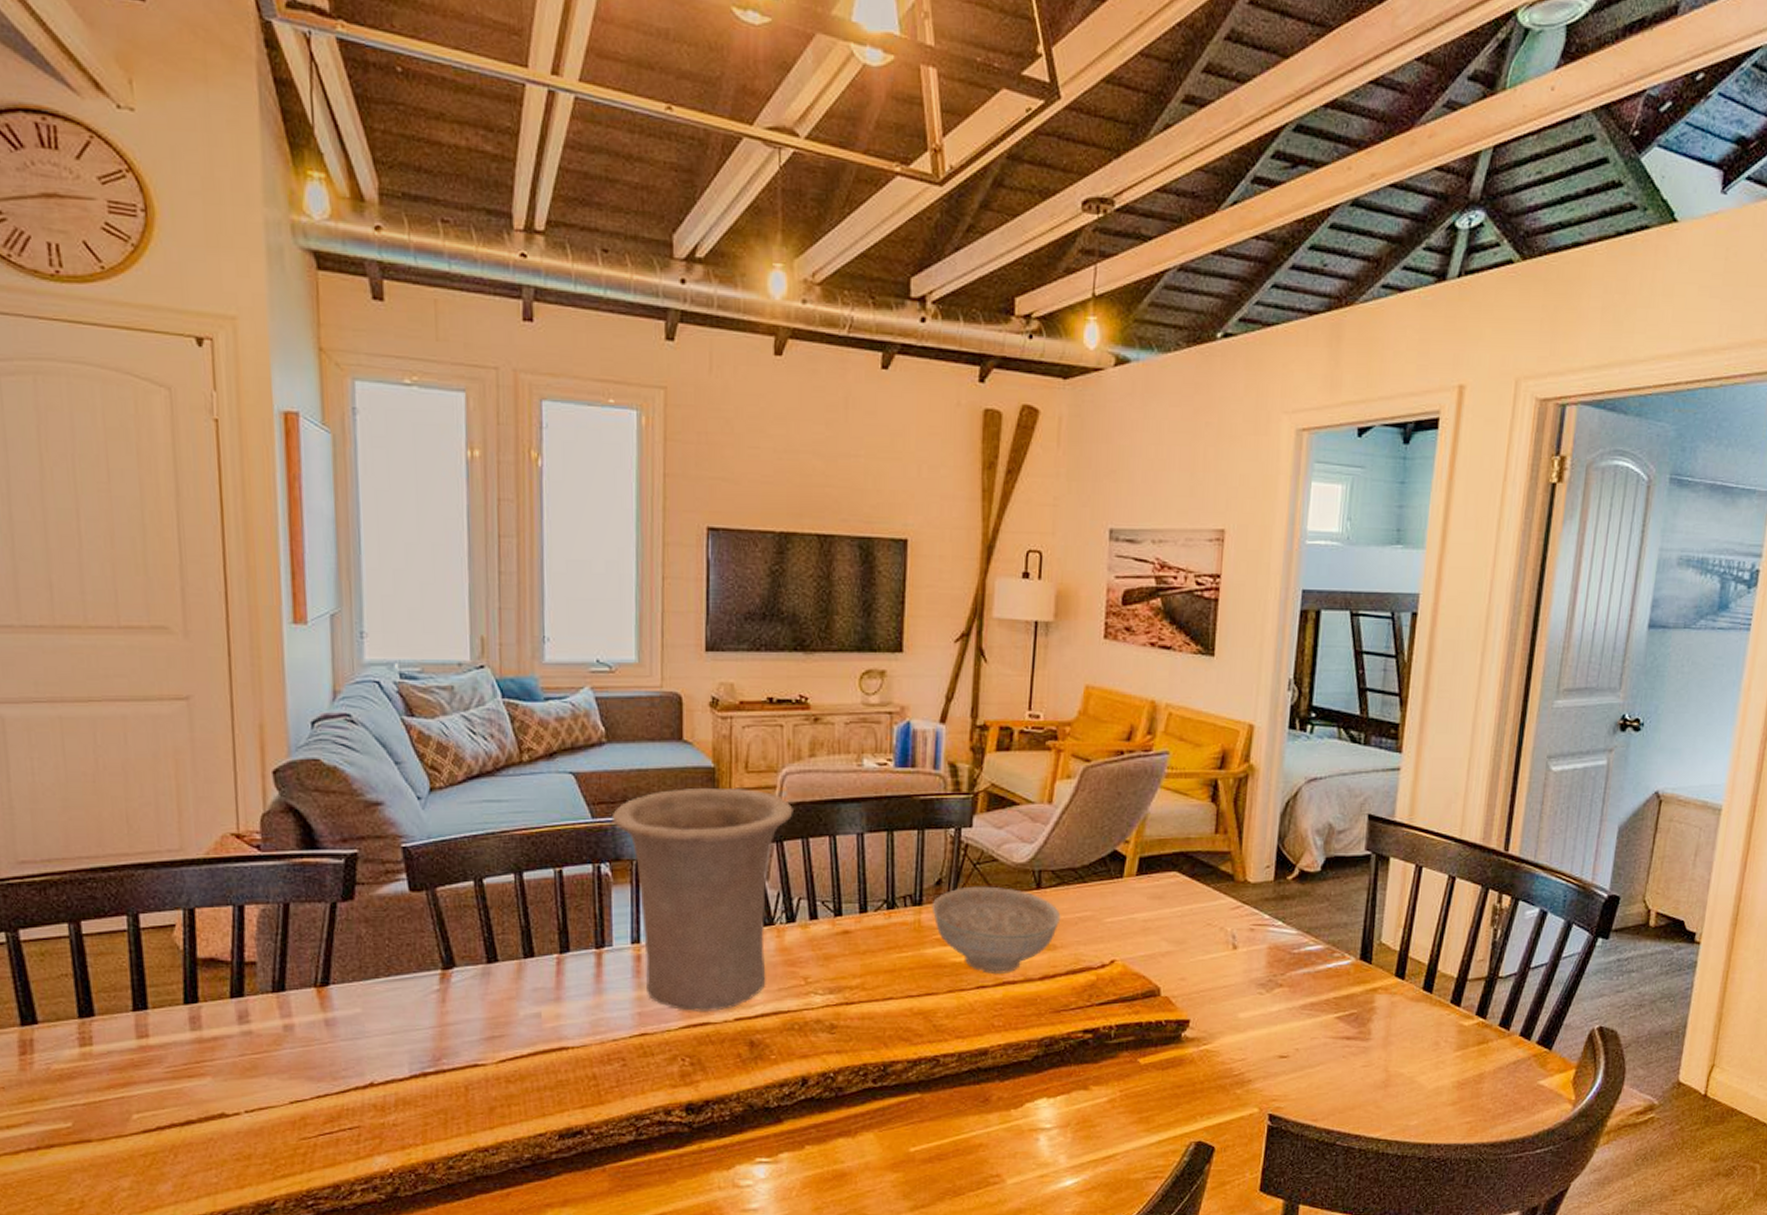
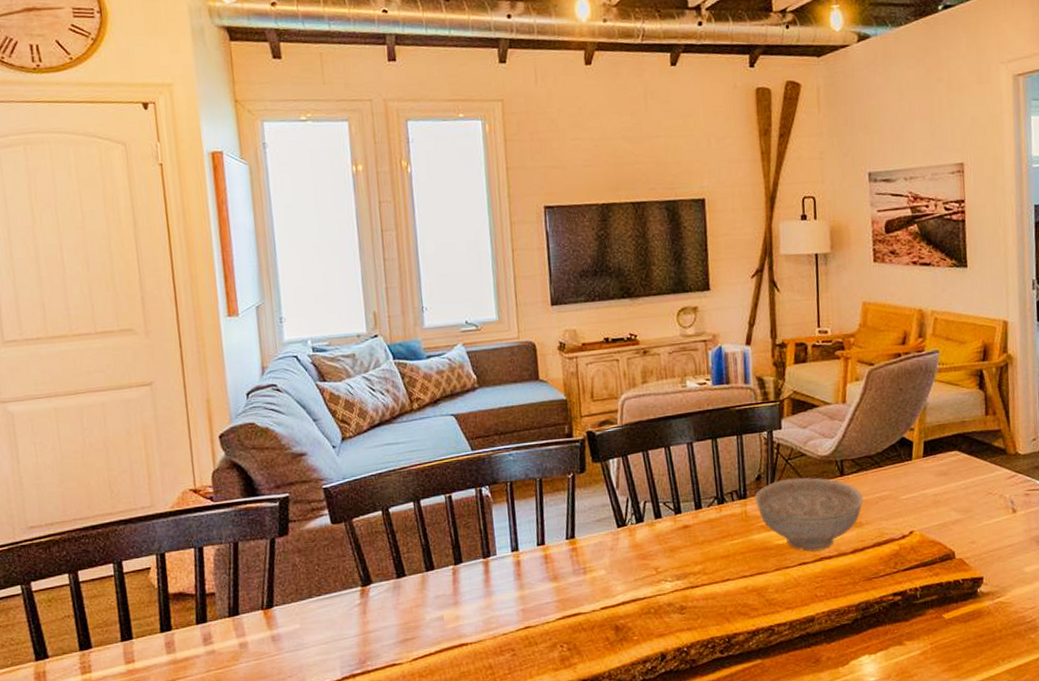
vase: present [611,789,793,1013] -> none [487,415,634,605]

